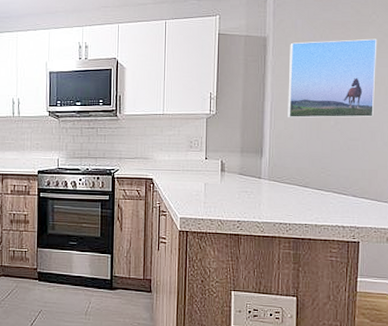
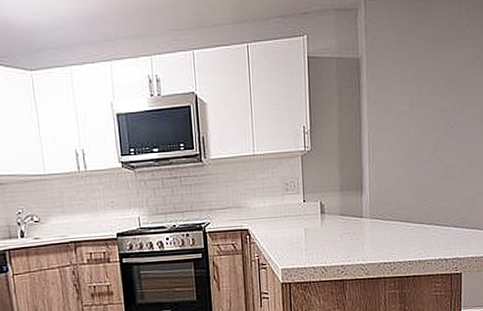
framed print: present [288,38,377,119] -> none [384,54,473,149]

